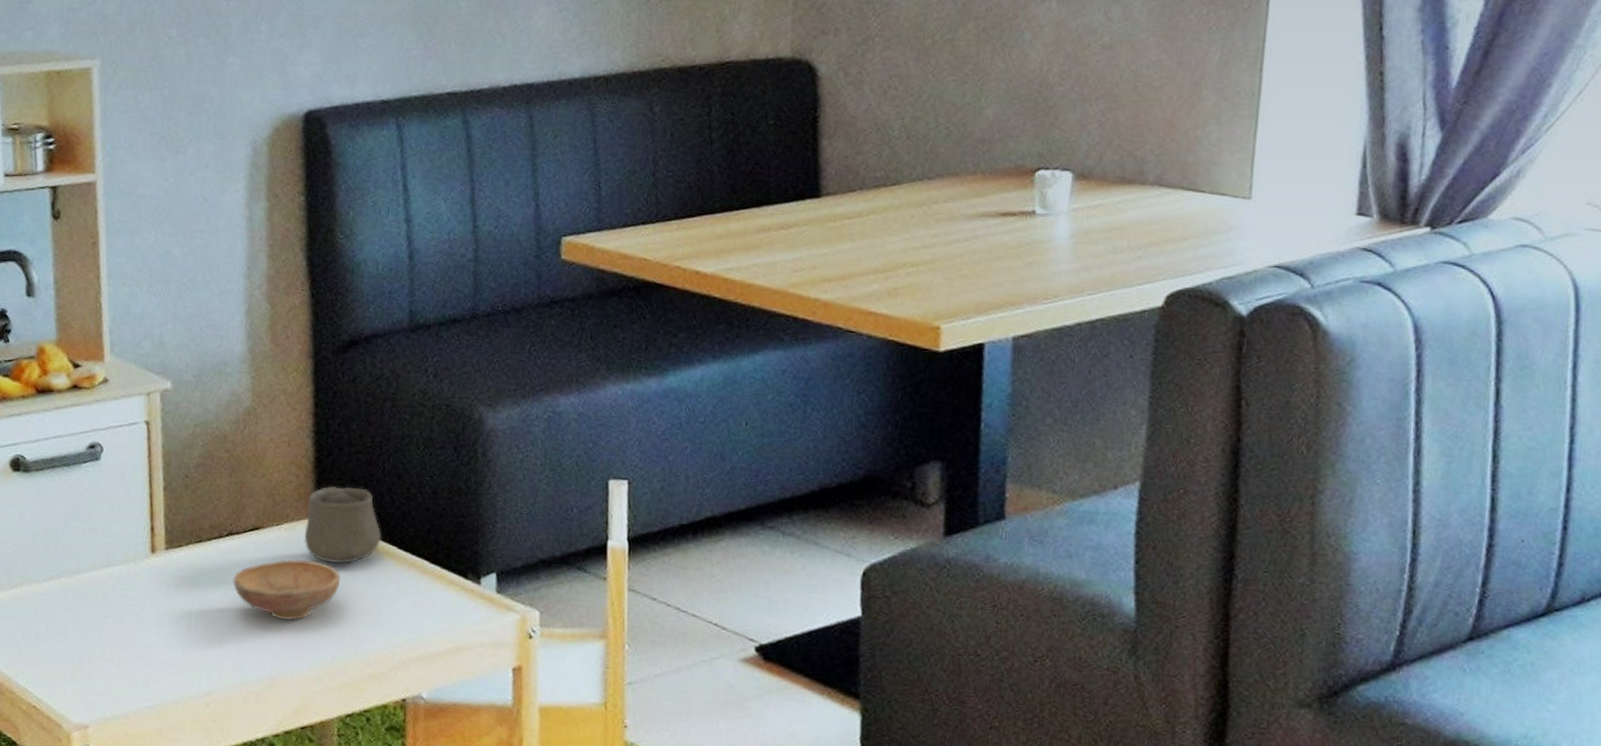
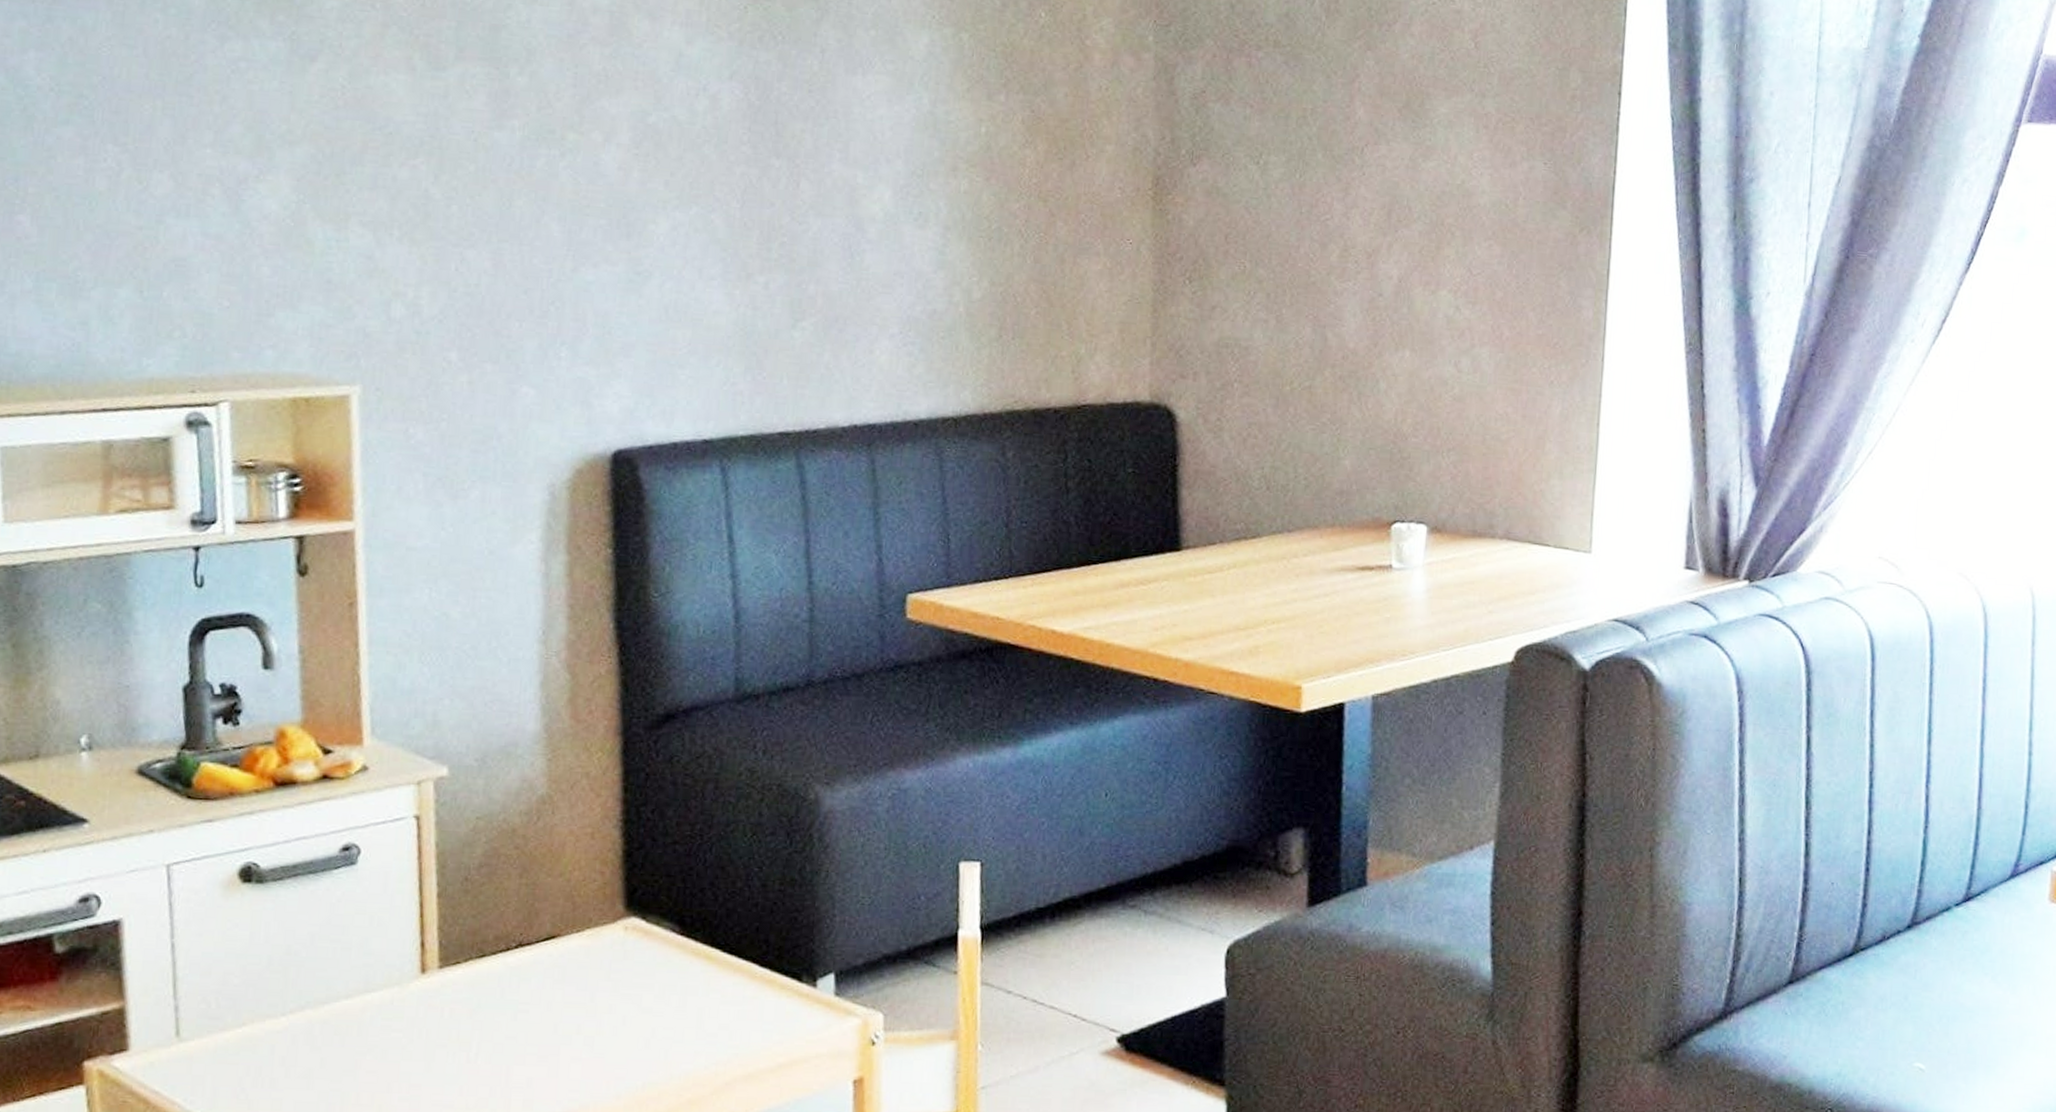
bowl: present [233,559,340,620] -> none [523,971,653,1043]
cup: present [304,486,382,564] -> none [610,883,703,974]

